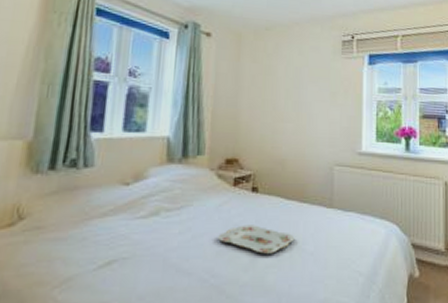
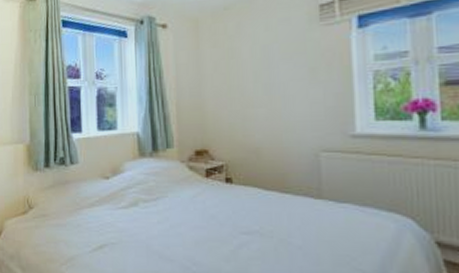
serving tray: present [218,225,295,254] -> none [196,216,278,246]

